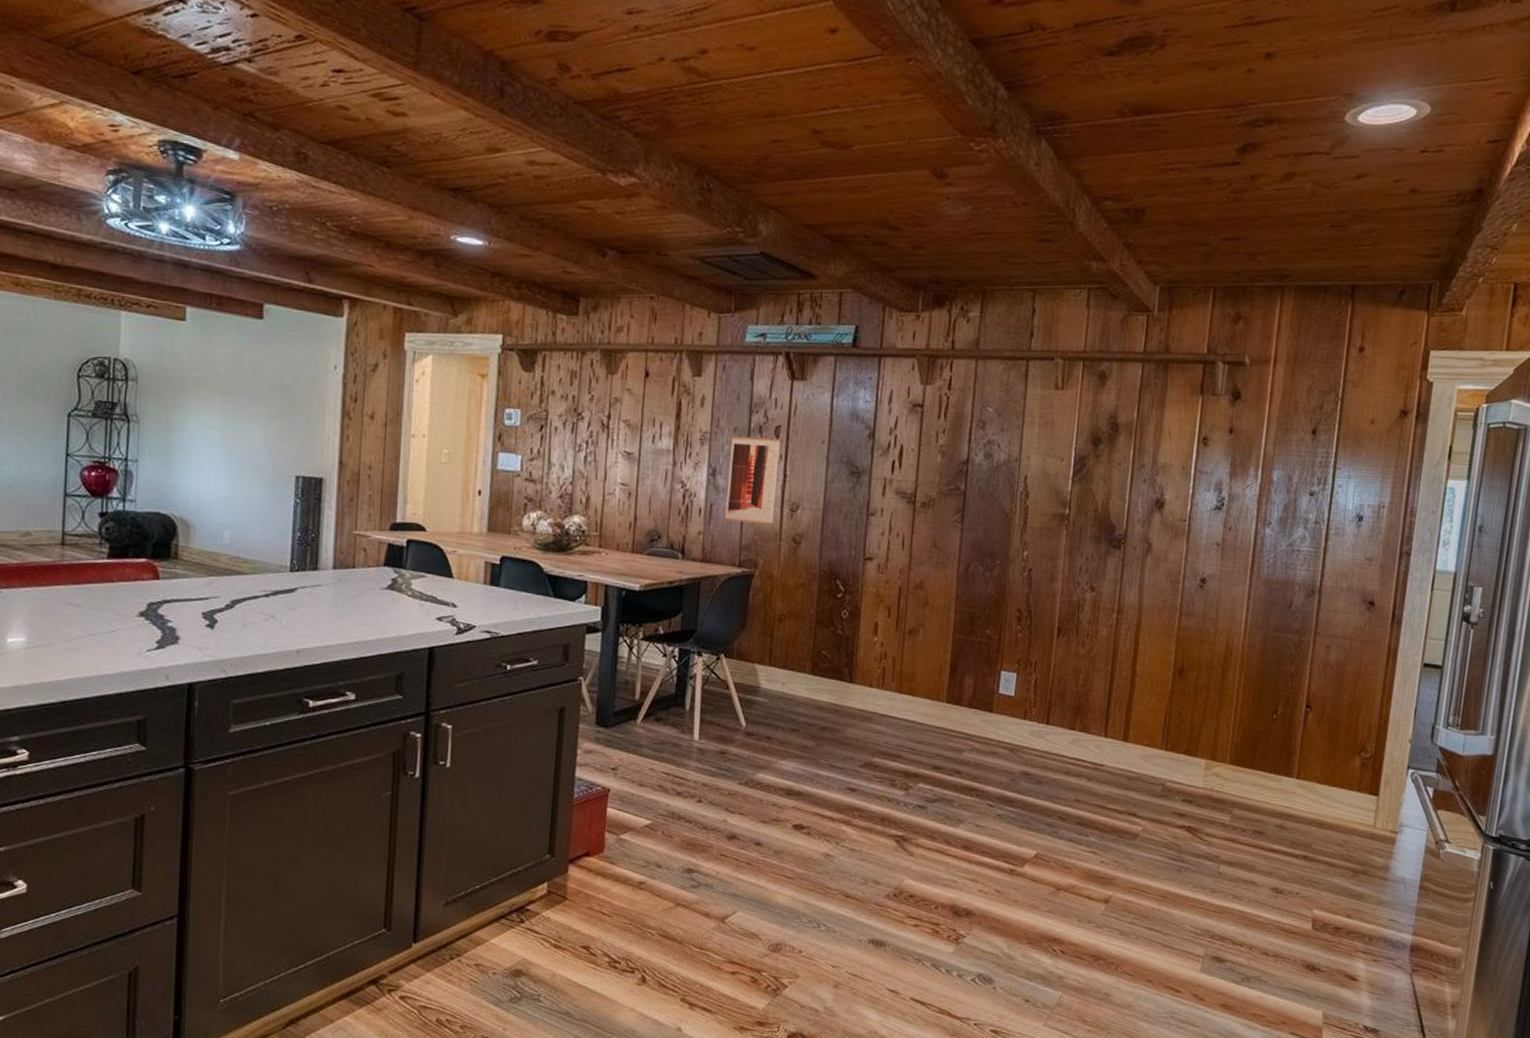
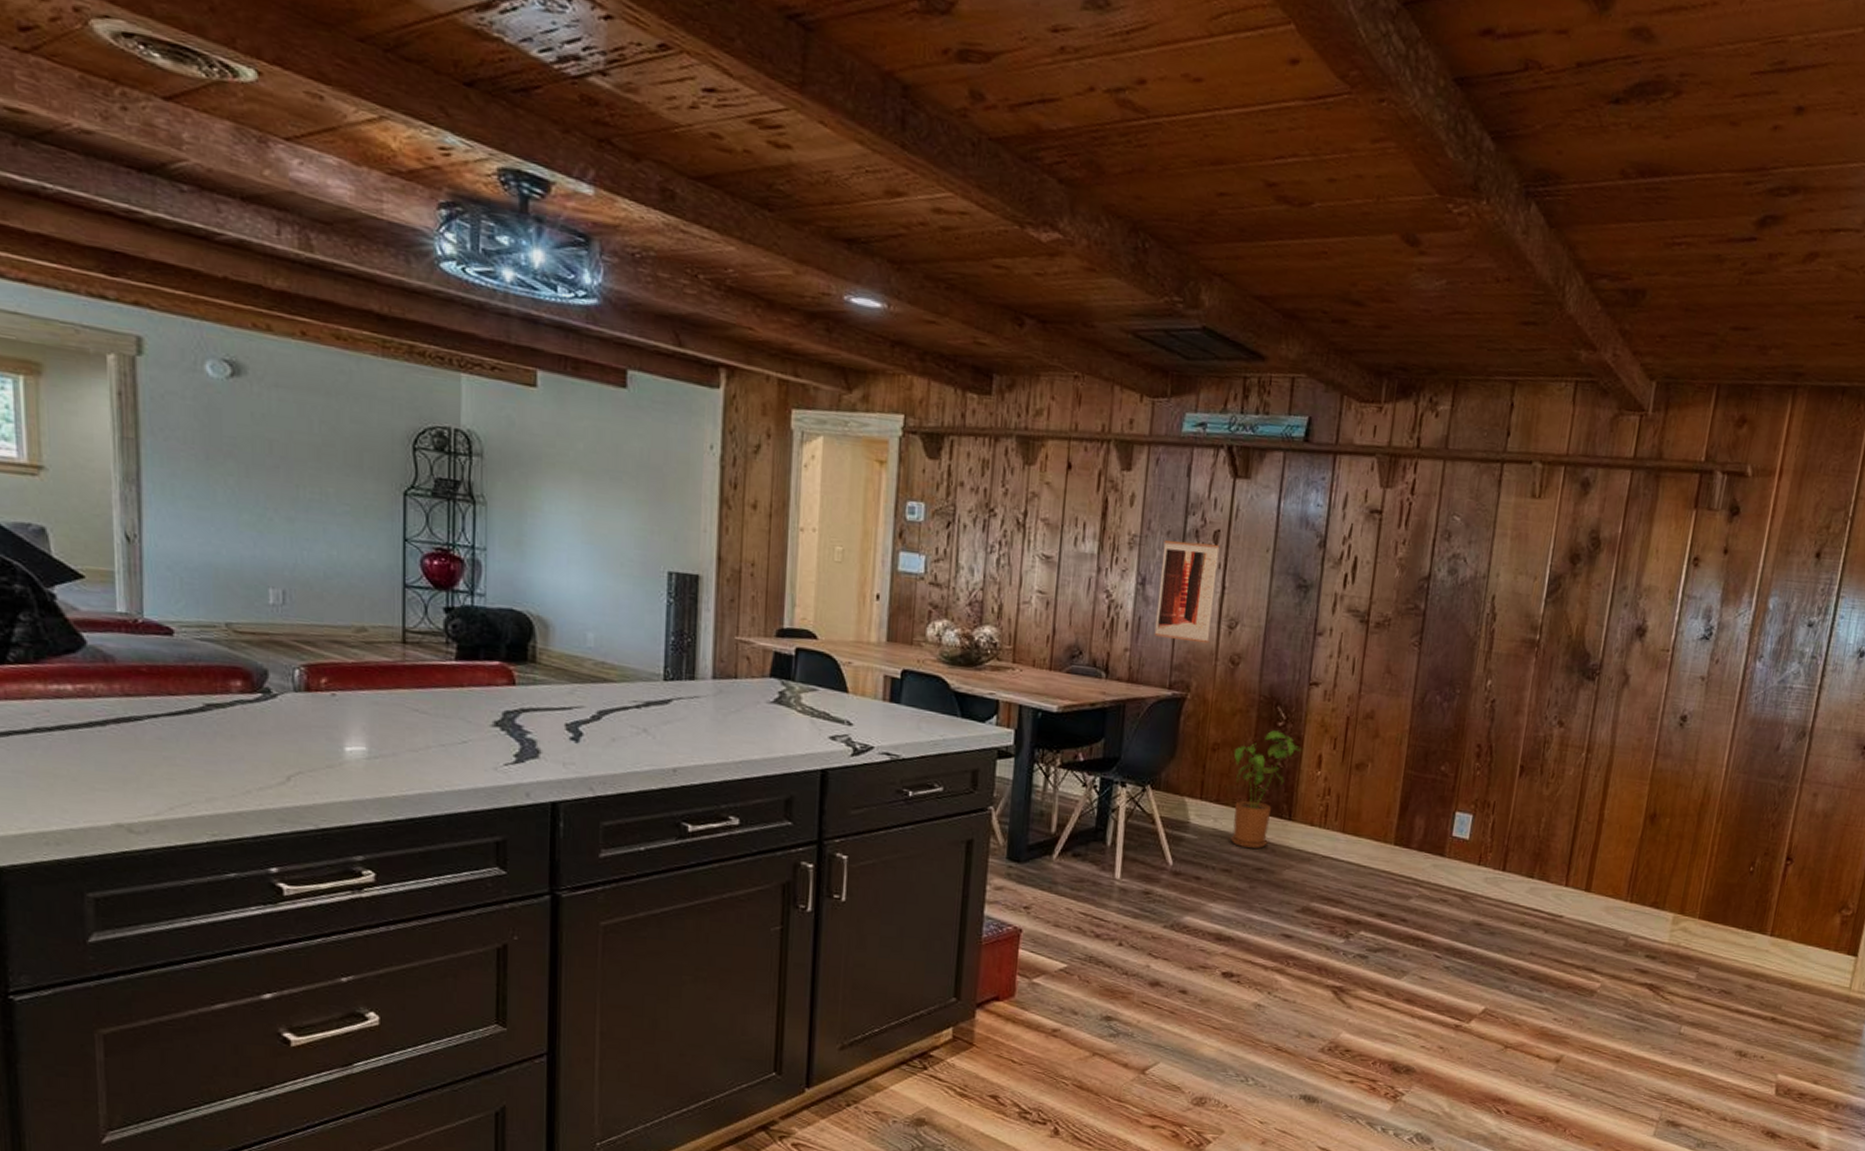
house plant: none [797,601,860,710] -> present [1230,730,1303,849]

